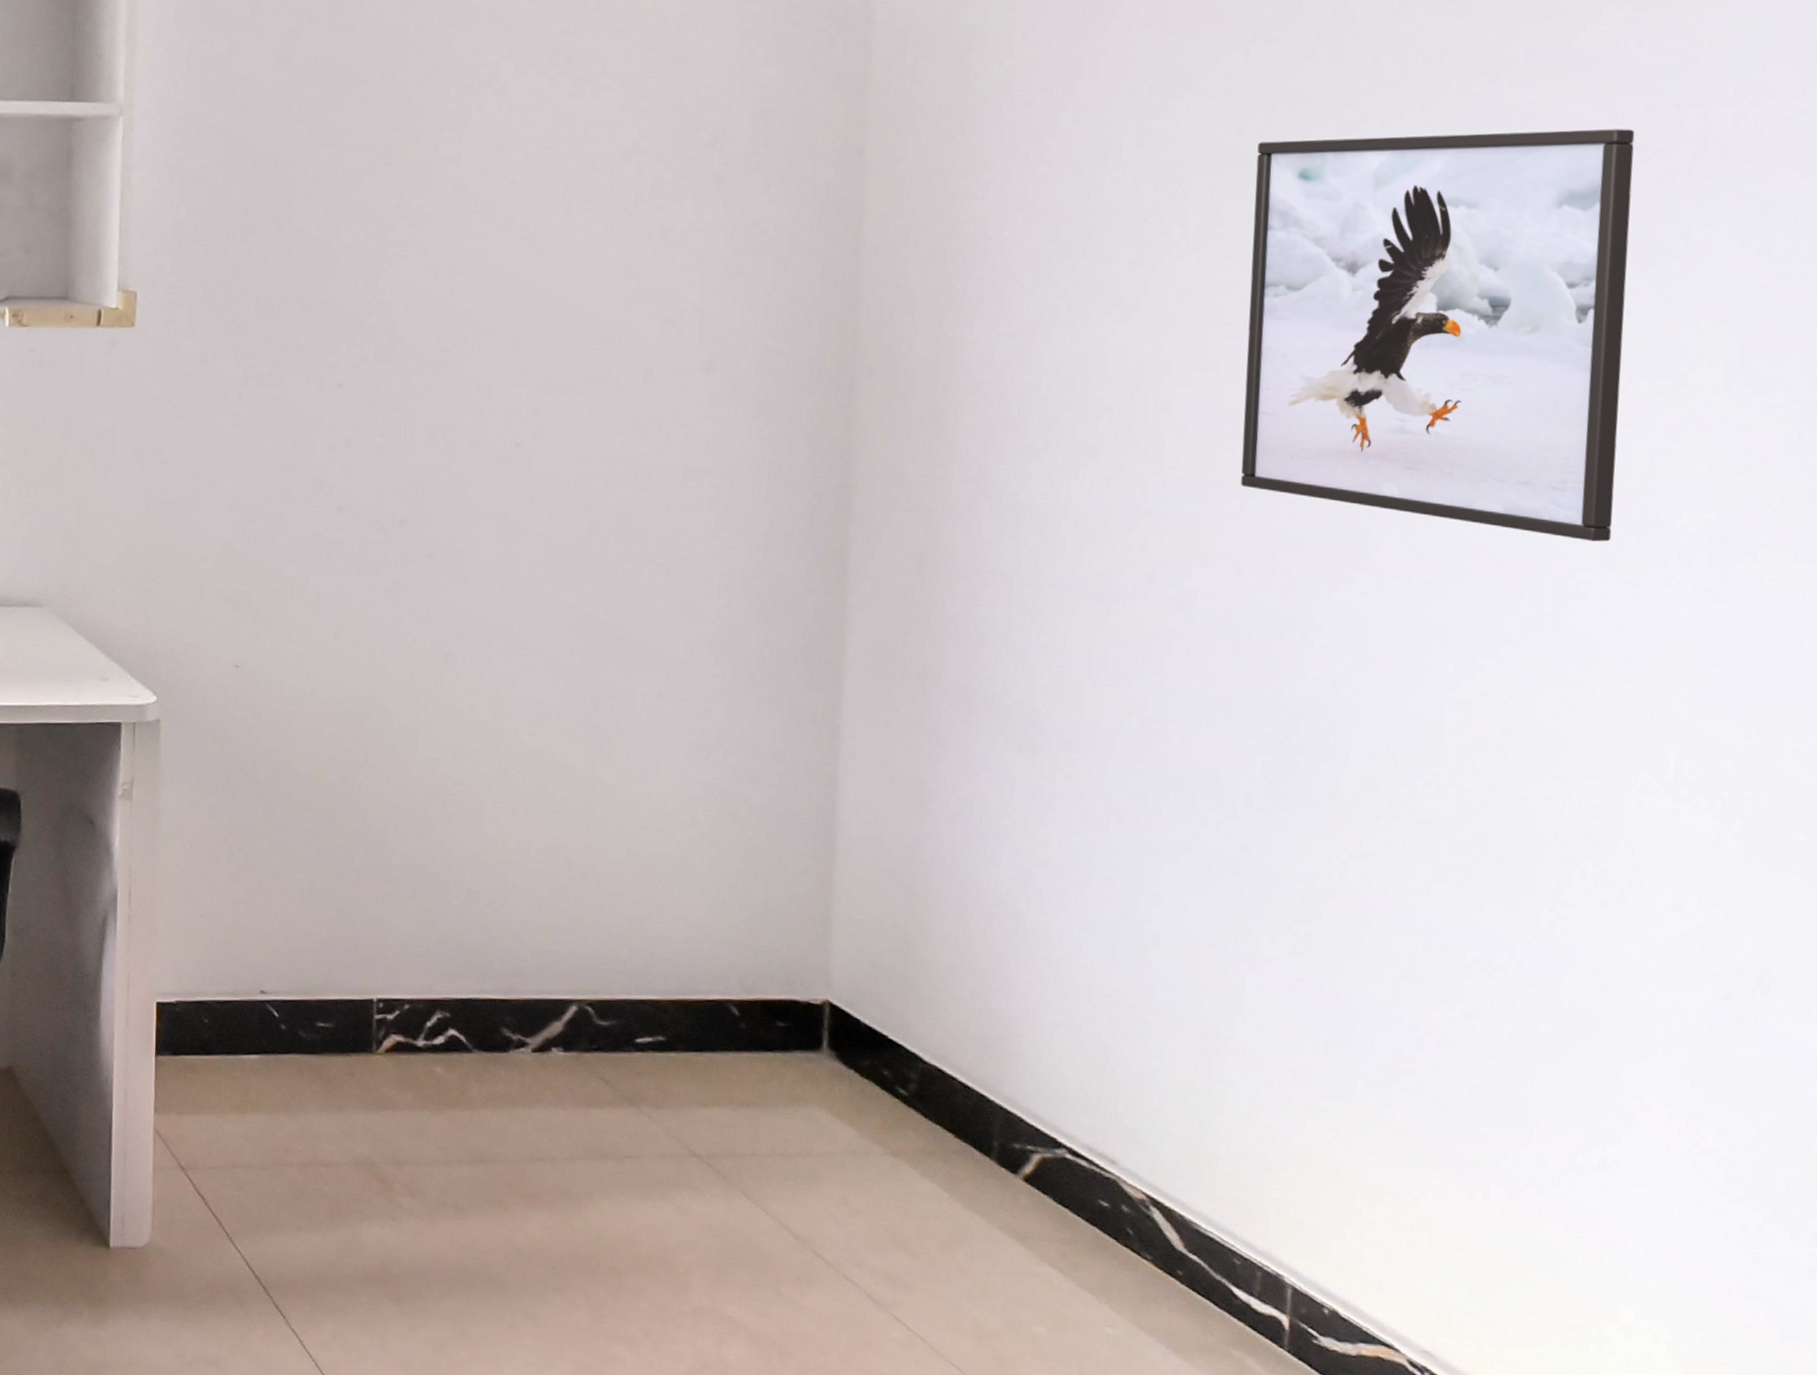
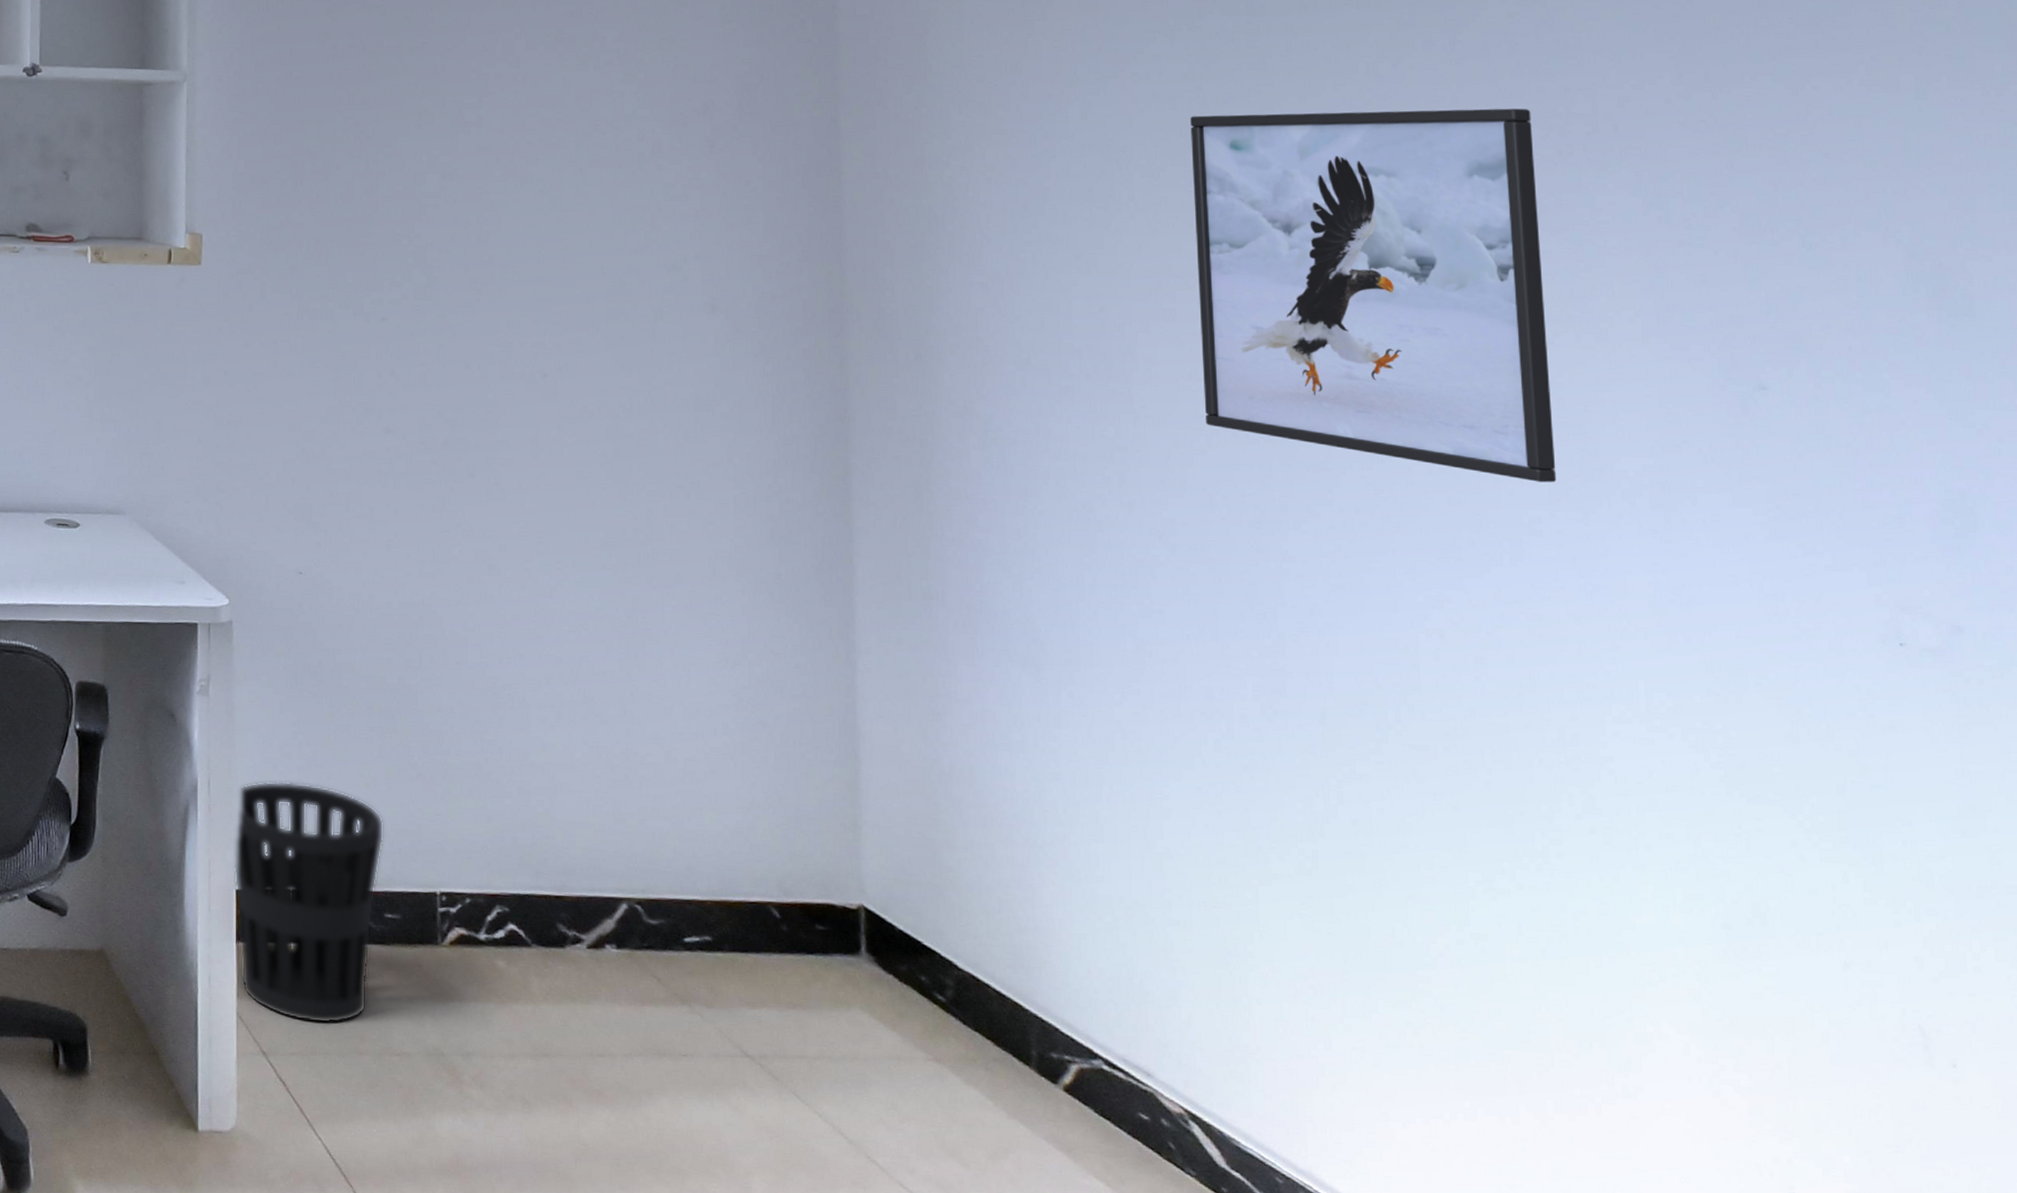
wastebasket: none [155,888,319,1137] -> present [234,781,384,1024]

